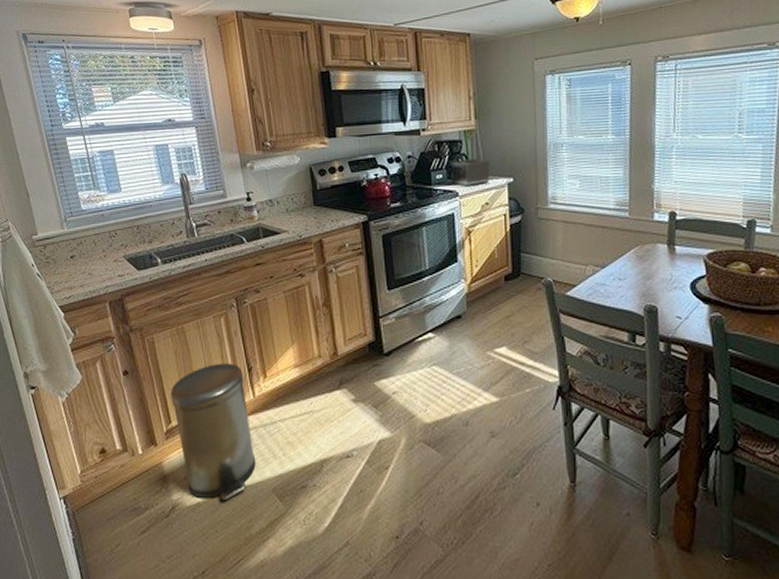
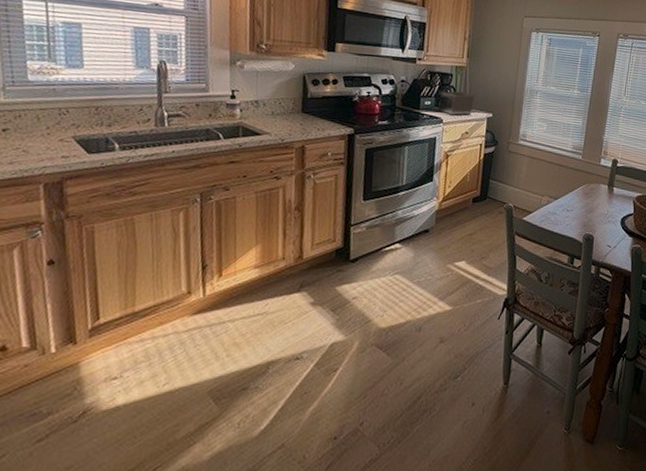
pedal bin: present [170,363,256,500] -> none [103,258,196,403]

